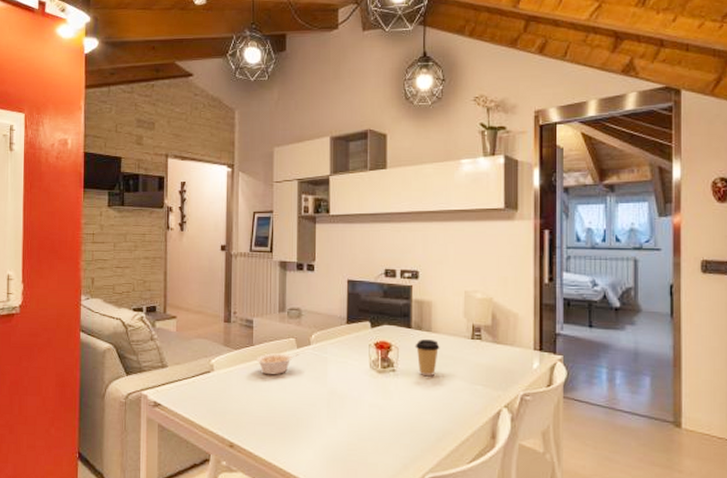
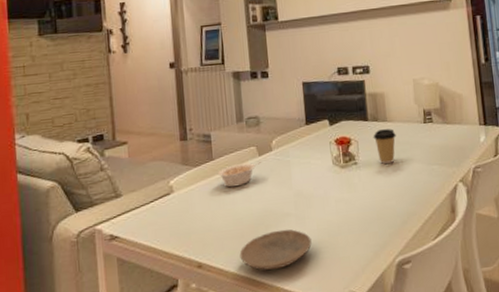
plate: none [269,424,341,463] -> present [239,229,312,270]

